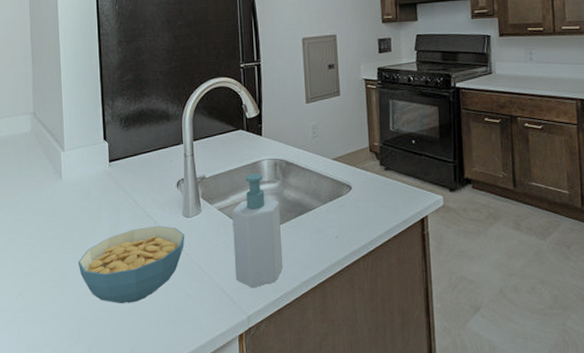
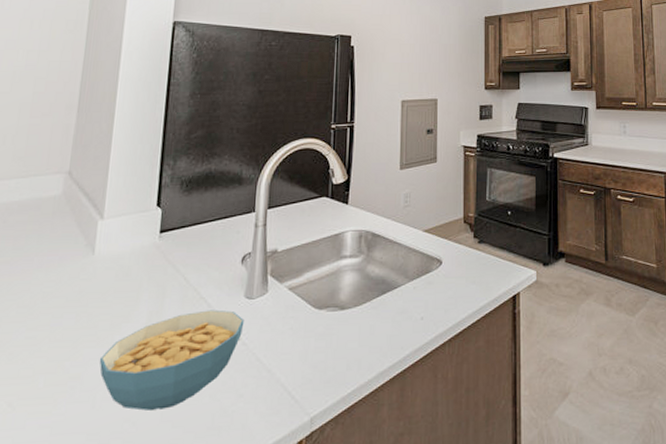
soap bottle: present [232,173,284,288] -> none [300,247,361,383]

